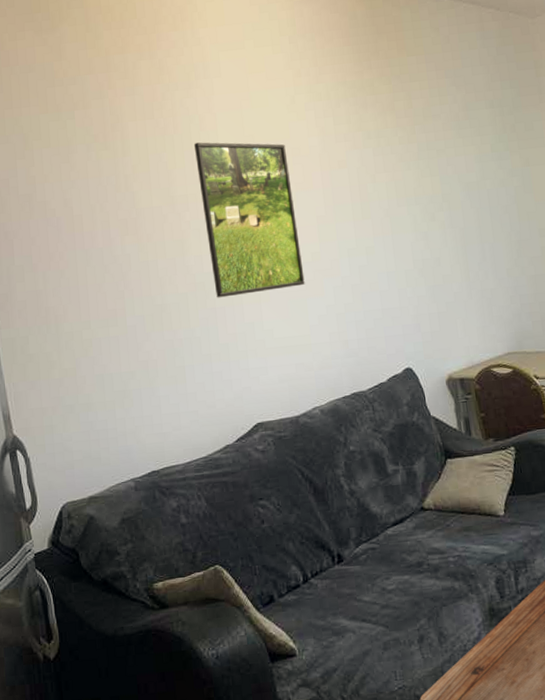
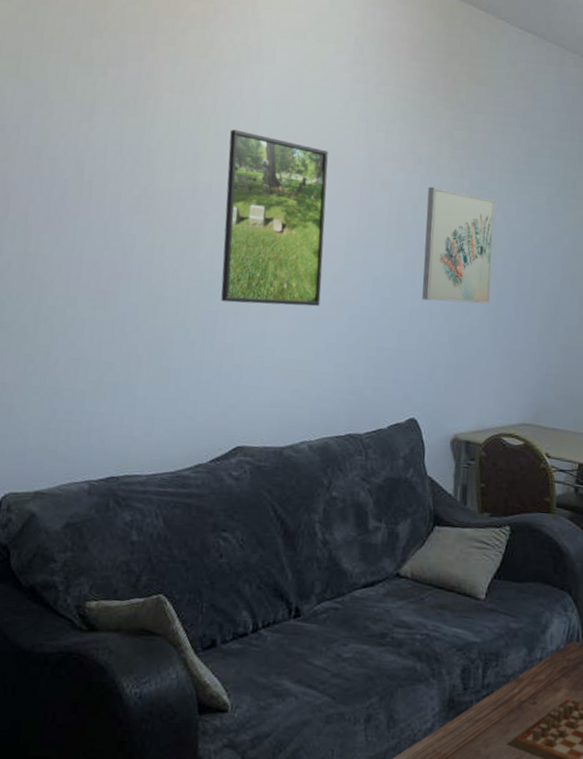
wall art: none [381,156,458,261] -> present [422,186,496,304]

